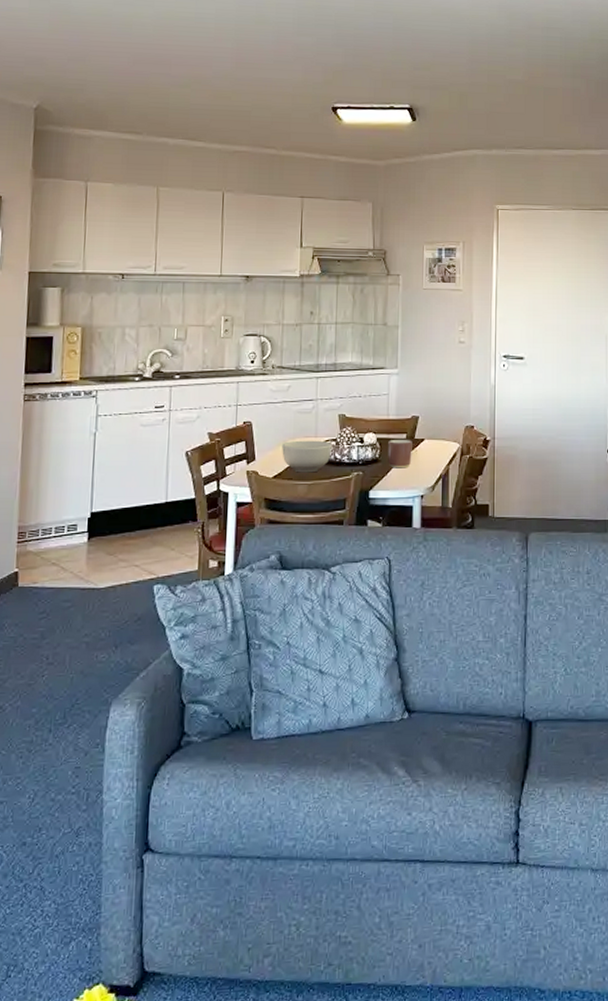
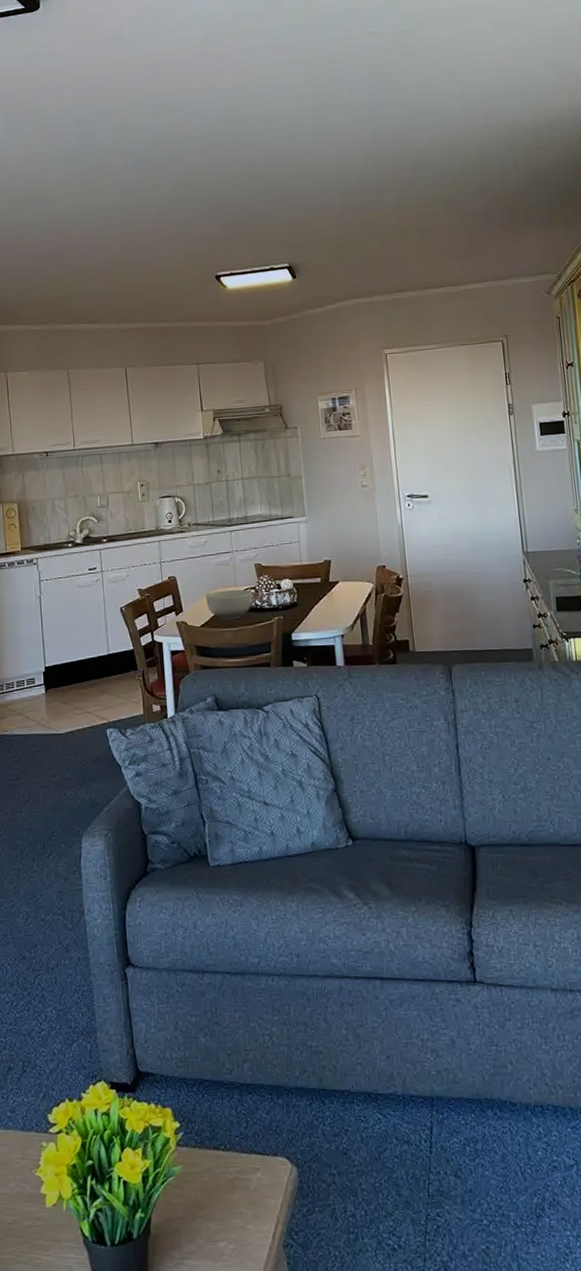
mug: present [388,439,412,468] -> none [304,582,329,611]

